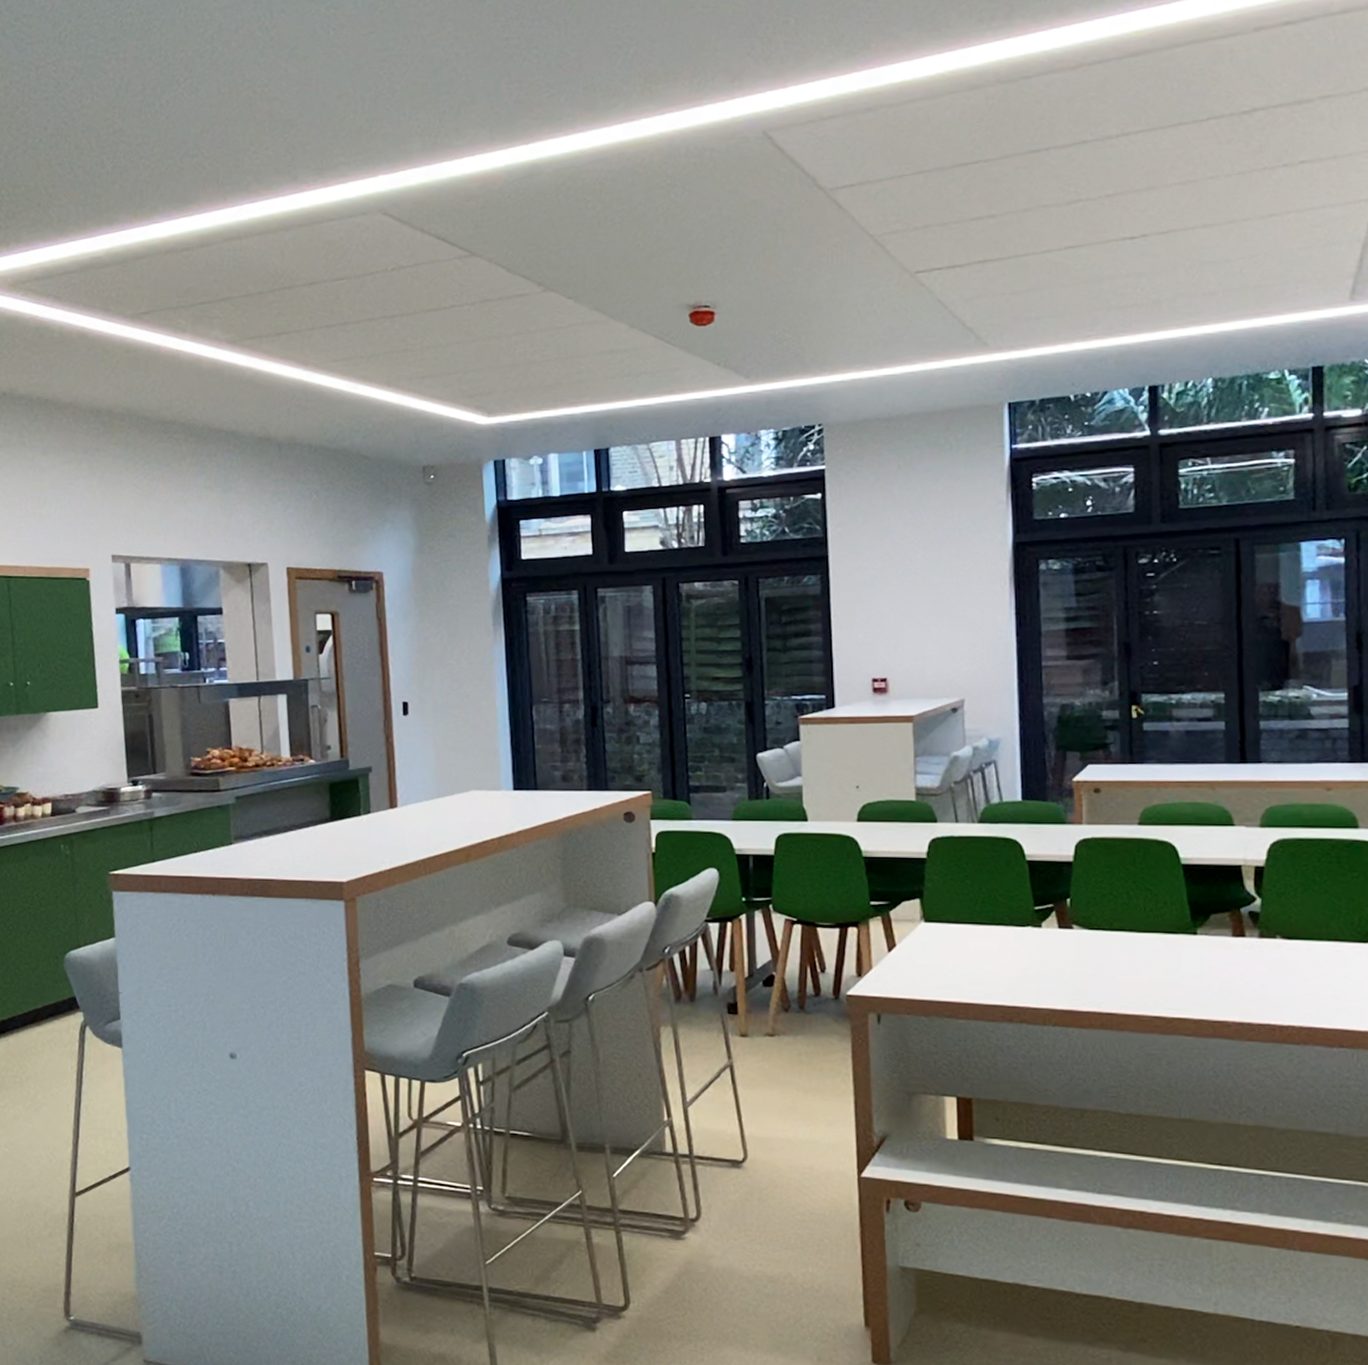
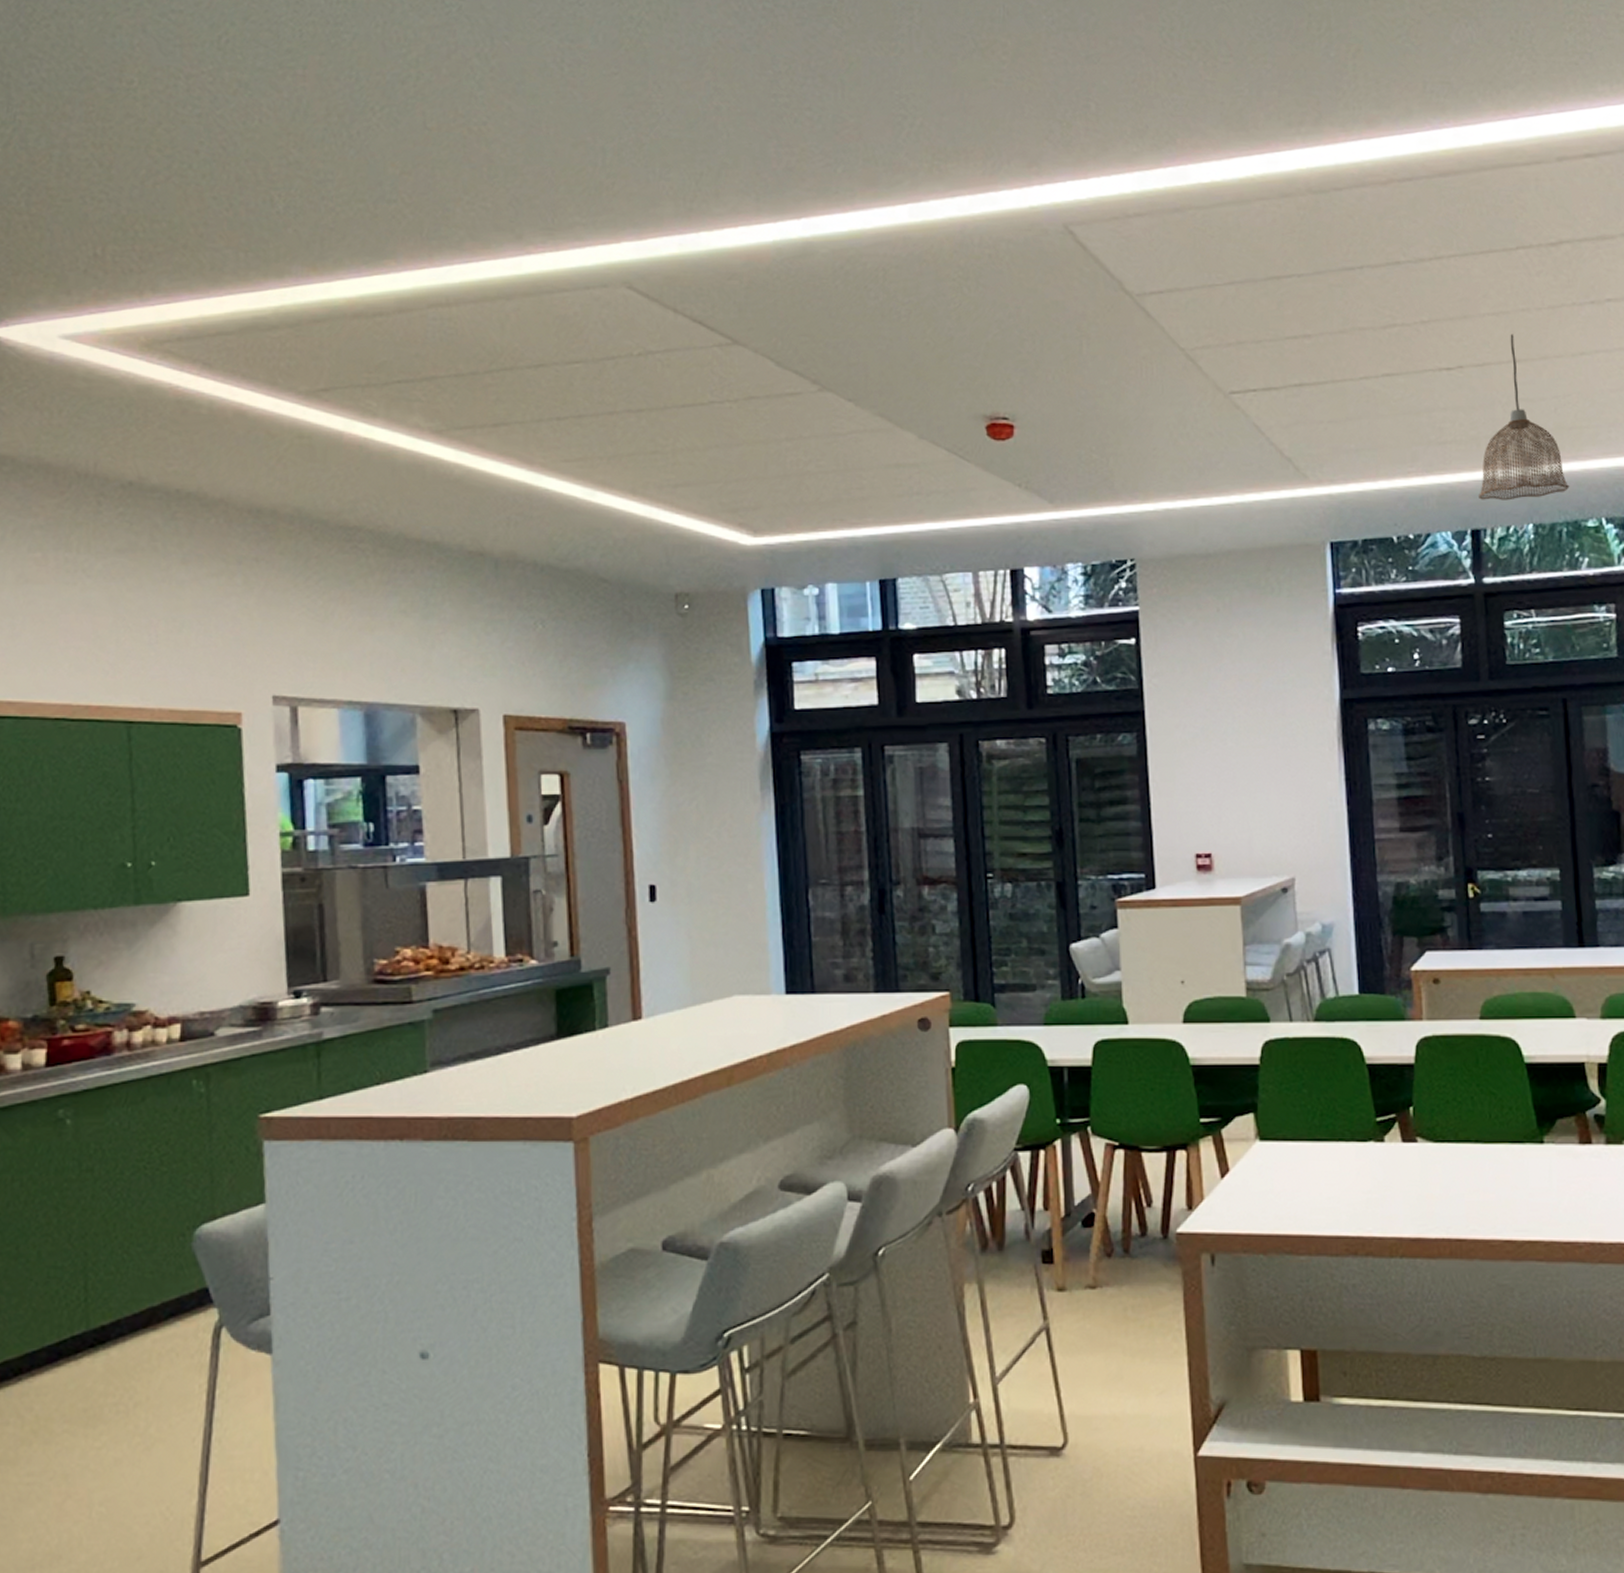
pendant lamp: none [1158,201,1252,358] -> present [1479,334,1570,501]

